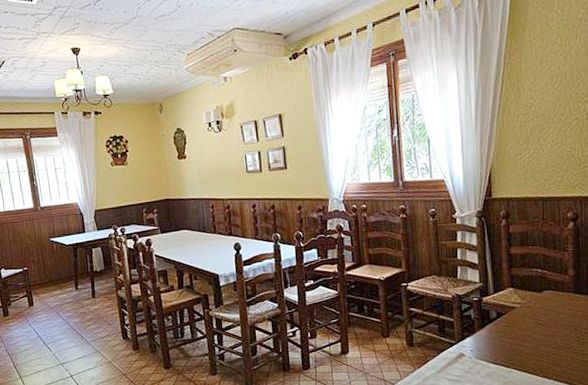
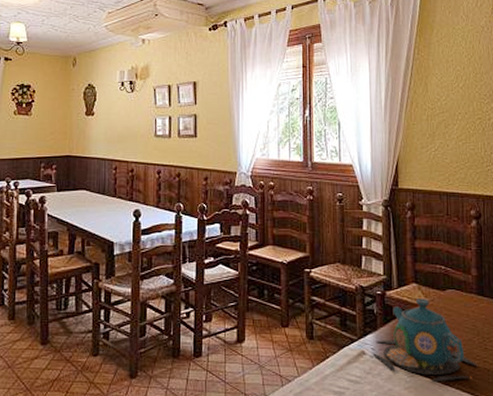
teapot: none [471,301,576,375] -> present [372,299,478,381]

